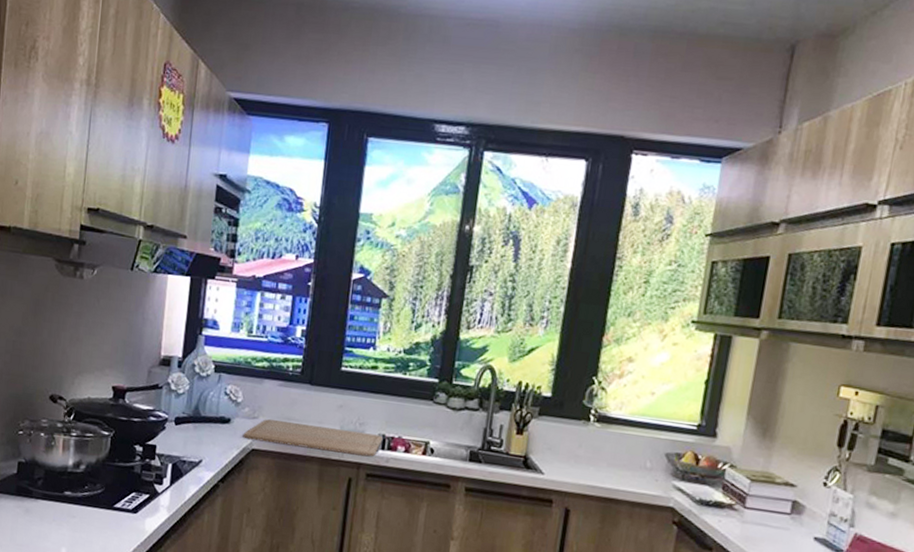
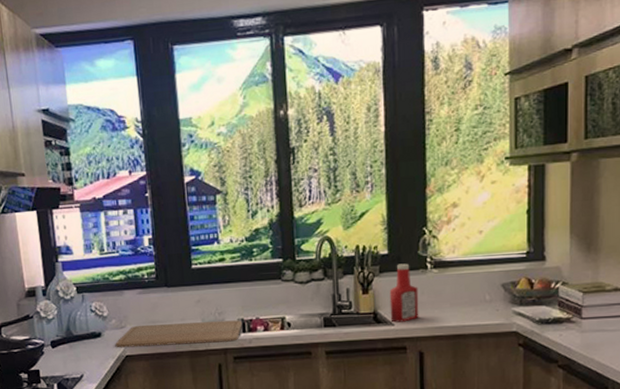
ketchup bottle: none [541,409,577,473] -> present [389,263,419,323]

